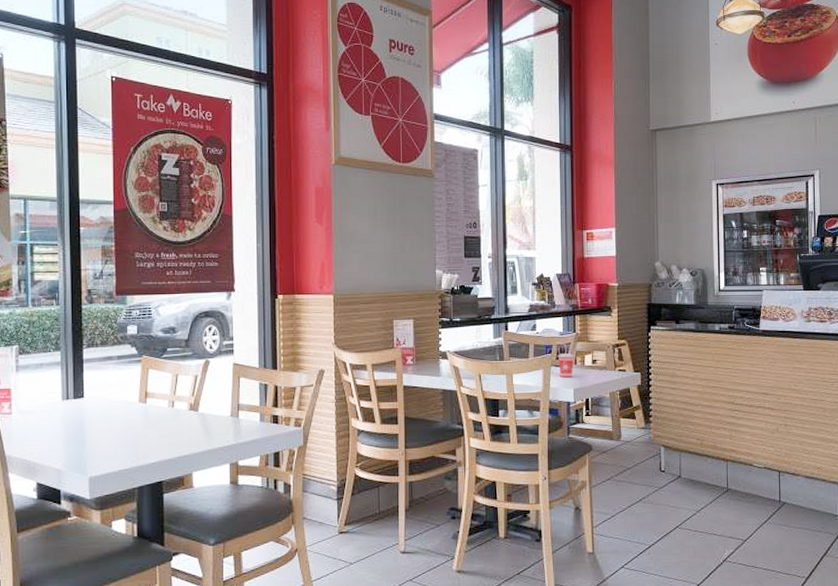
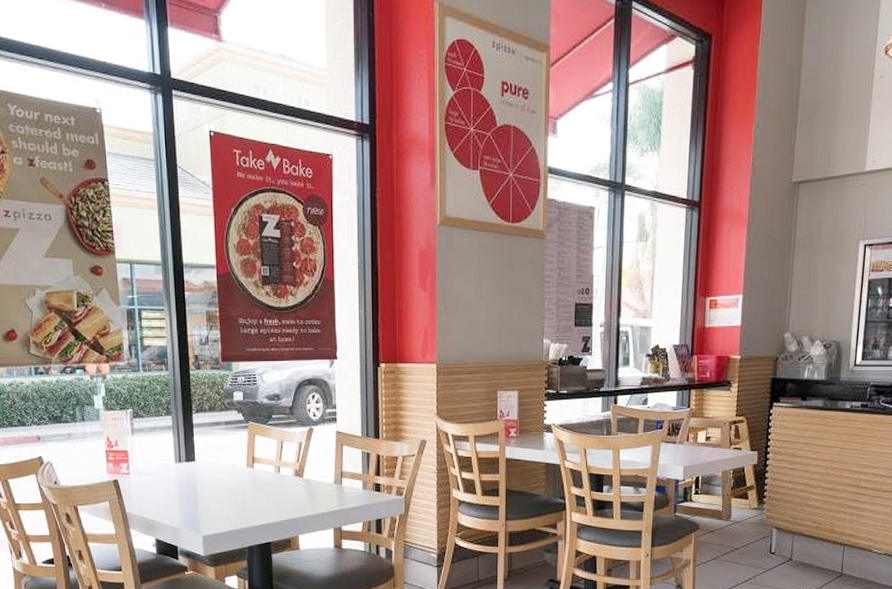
beverage cup: present [555,341,574,378] -> none [667,417,687,455]

